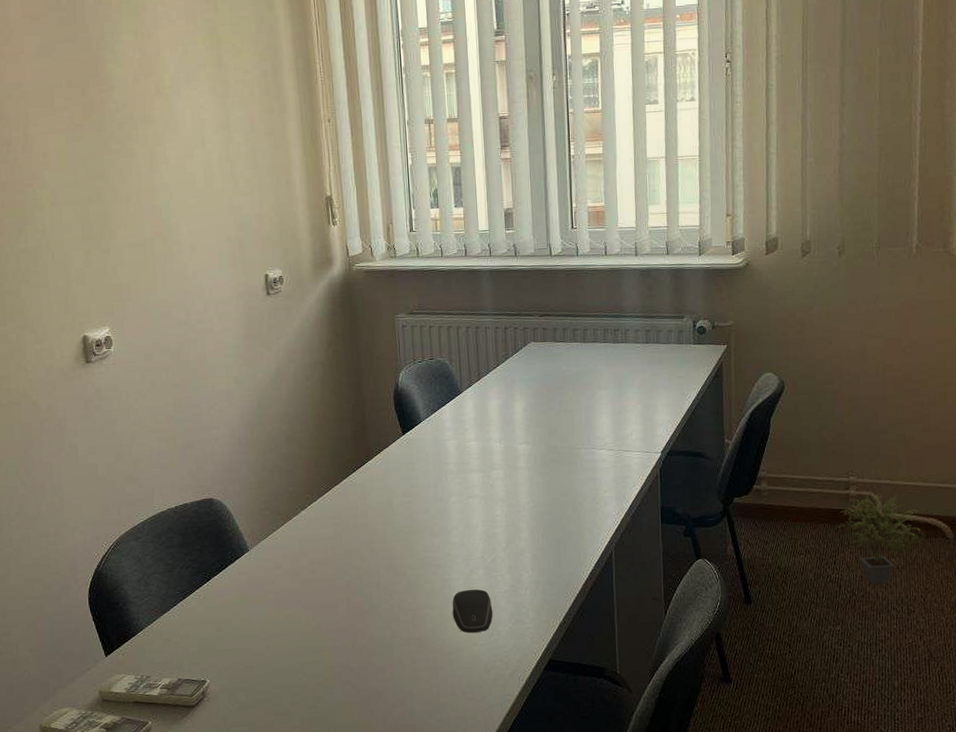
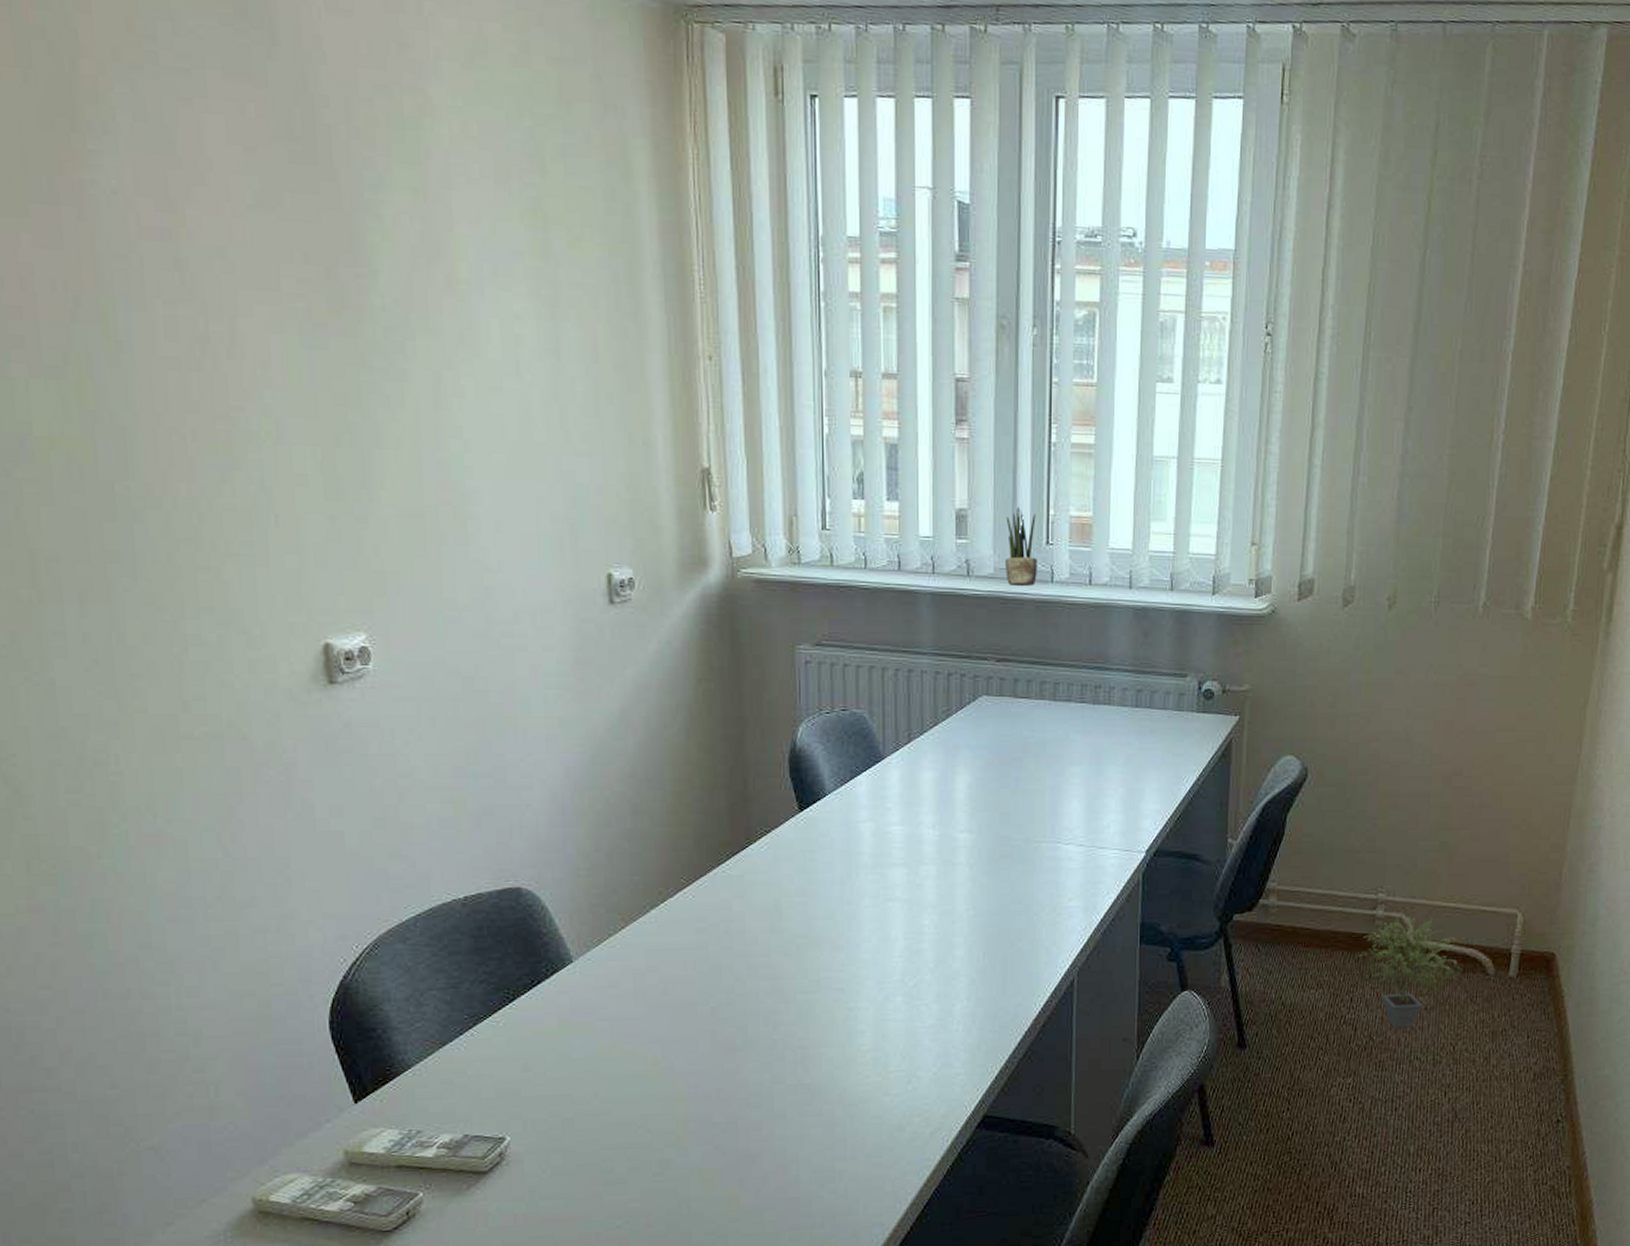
computer mouse: present [452,589,493,633] -> none [858,1022,913,1079]
potted plant: none [541,203,566,261] -> present [1006,507,1037,587]

